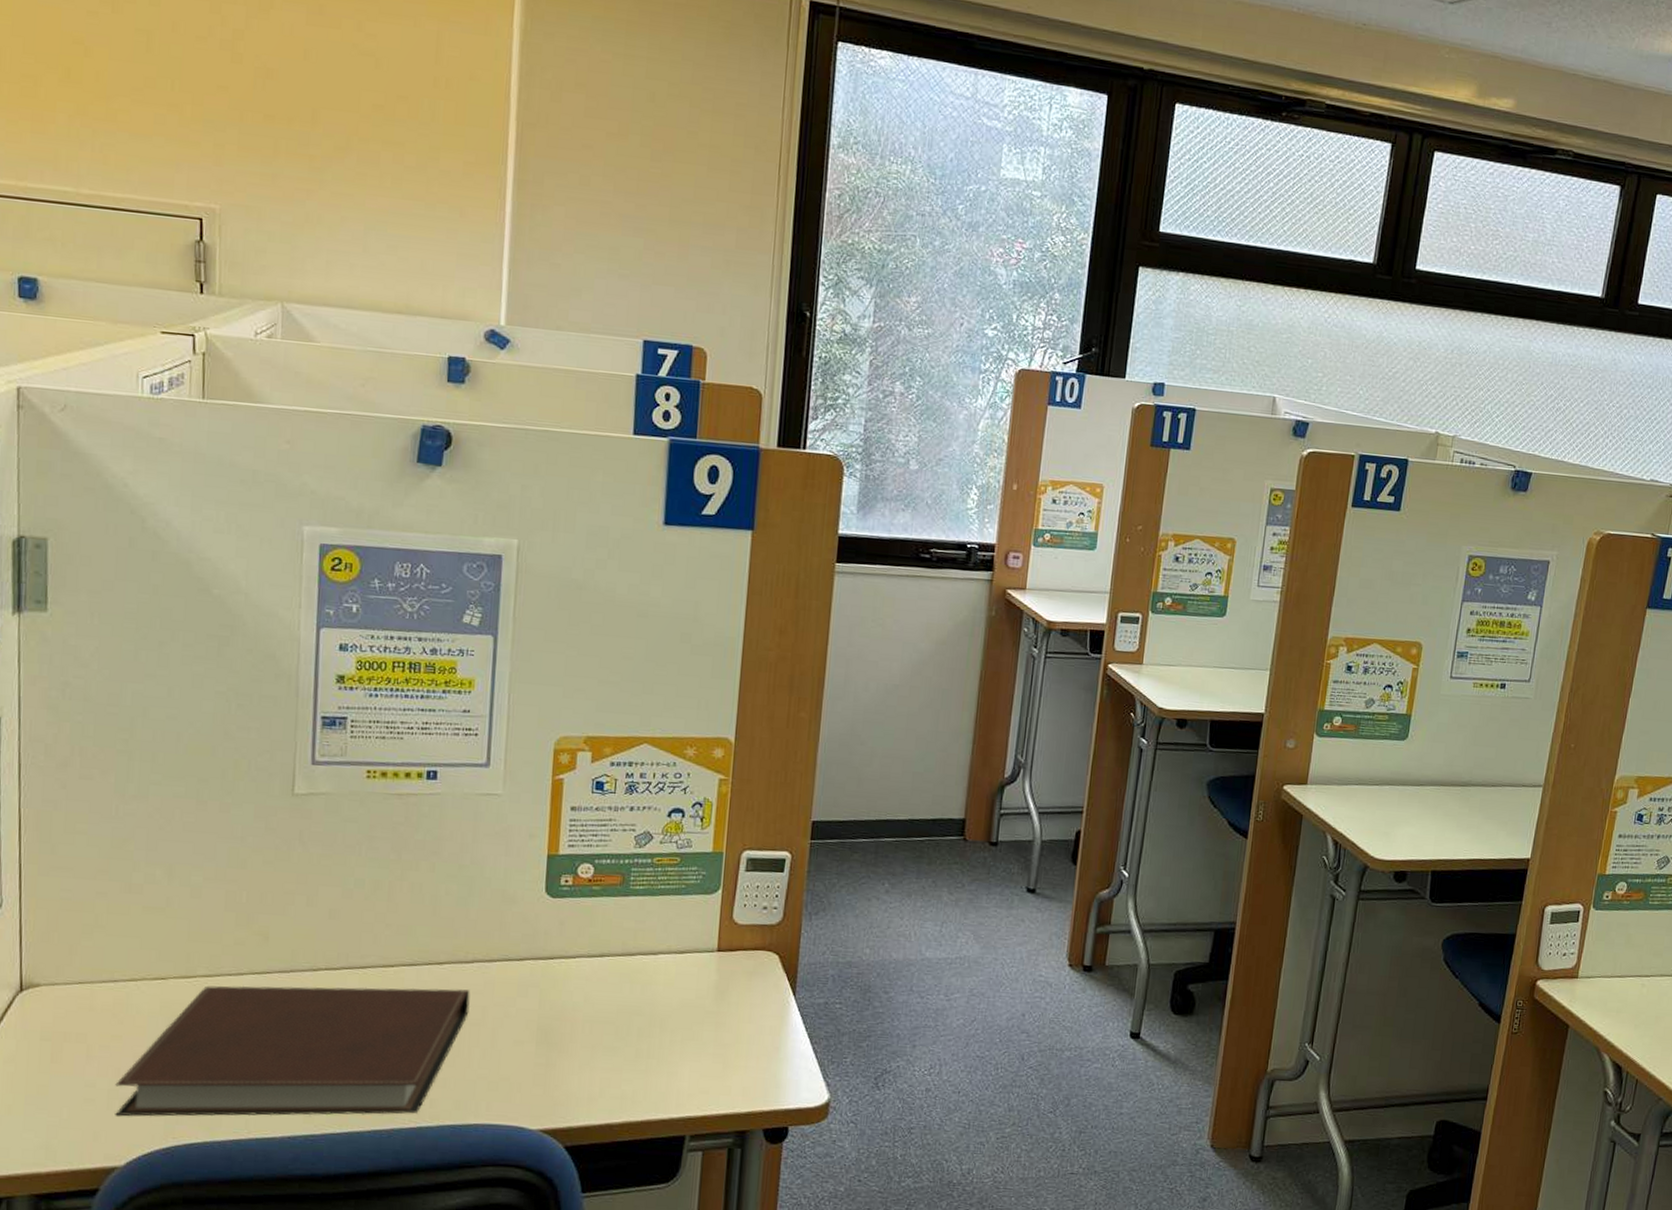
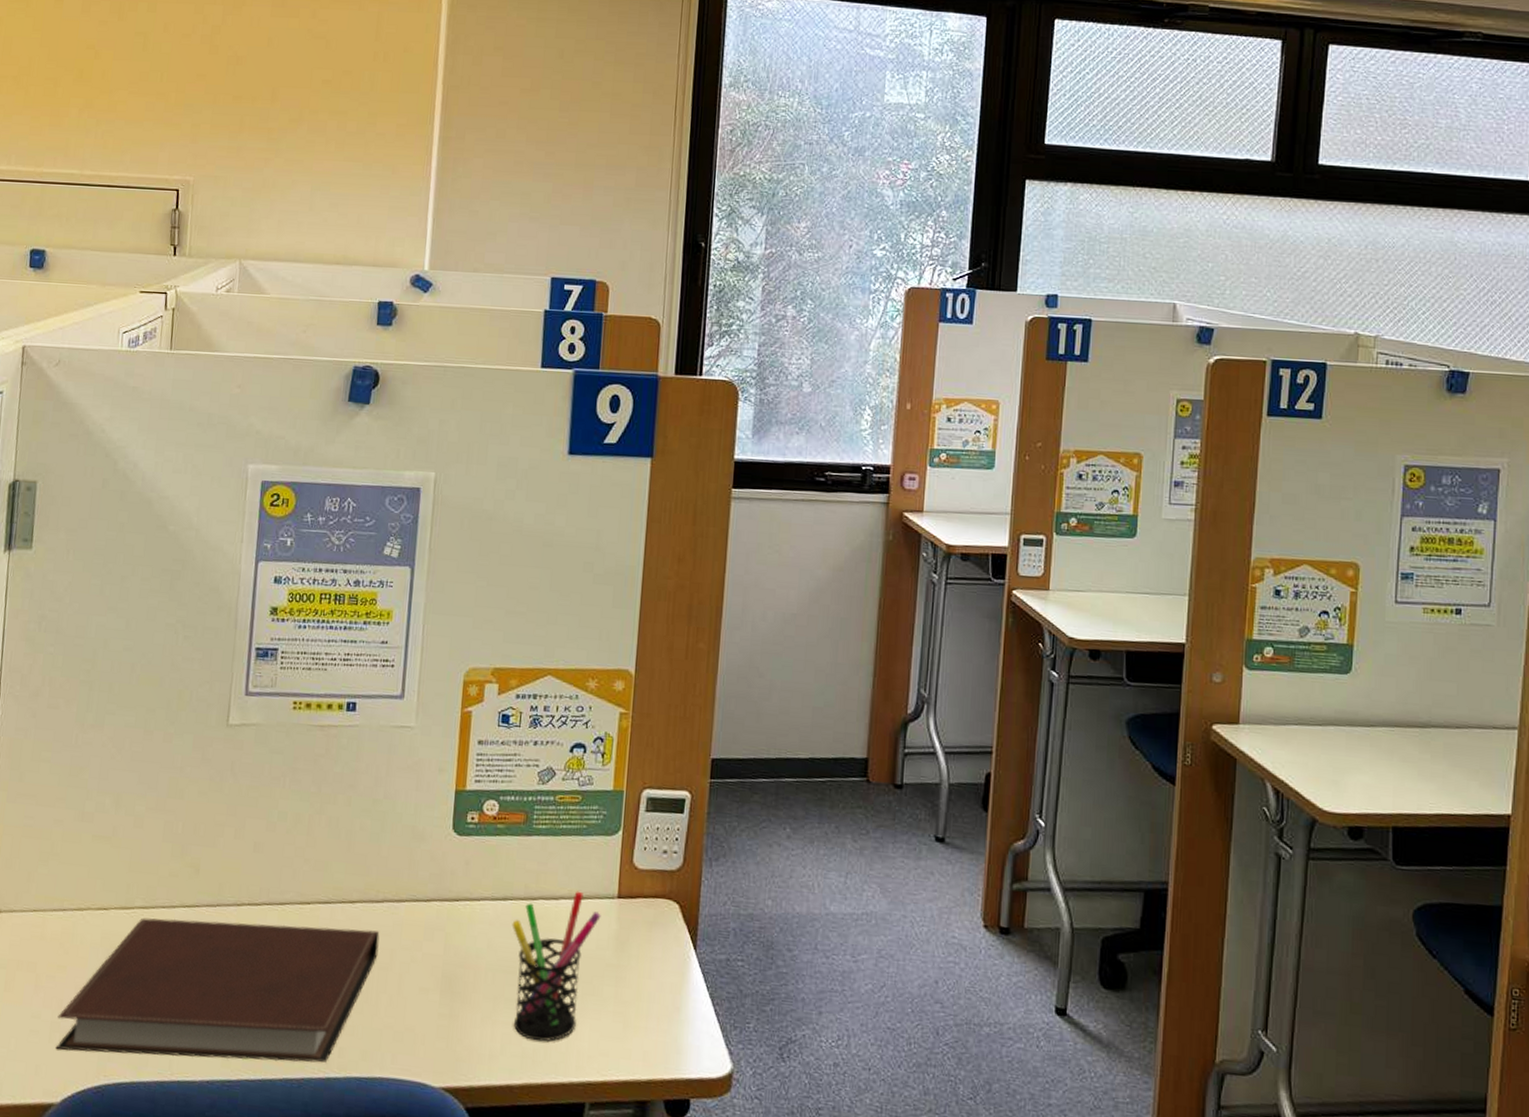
pen holder: none [609,946,701,1084] -> present [512,891,601,1042]

